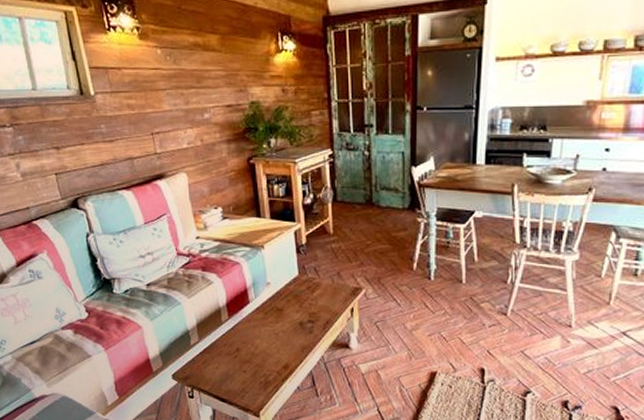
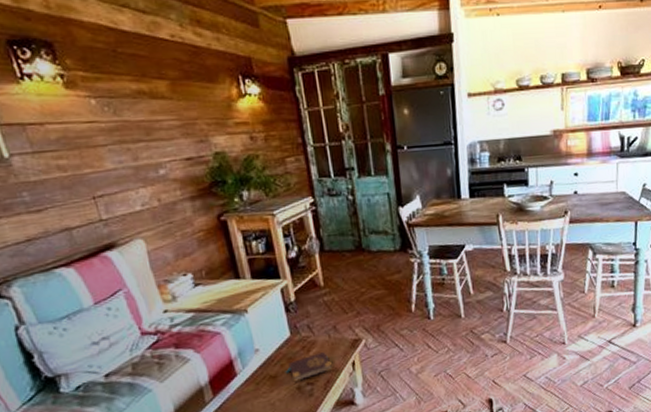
book: none [290,295,332,318] -> present [284,352,332,382]

